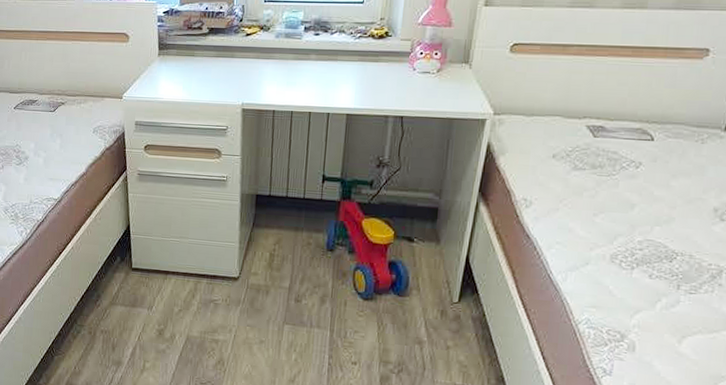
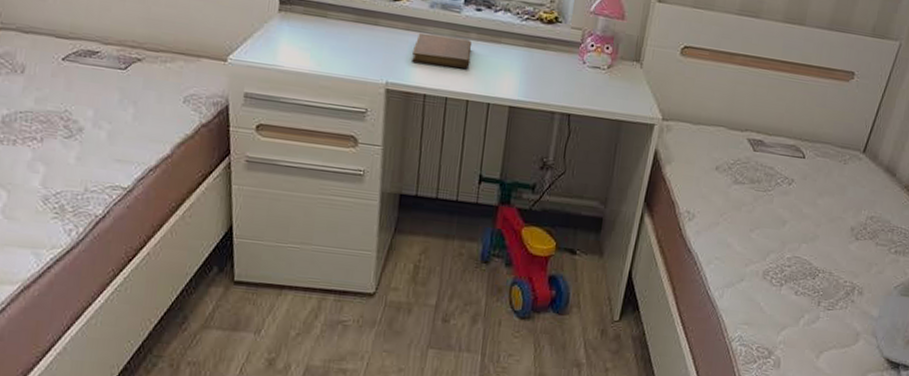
notebook: none [262,59,313,86] -> present [412,32,473,69]

